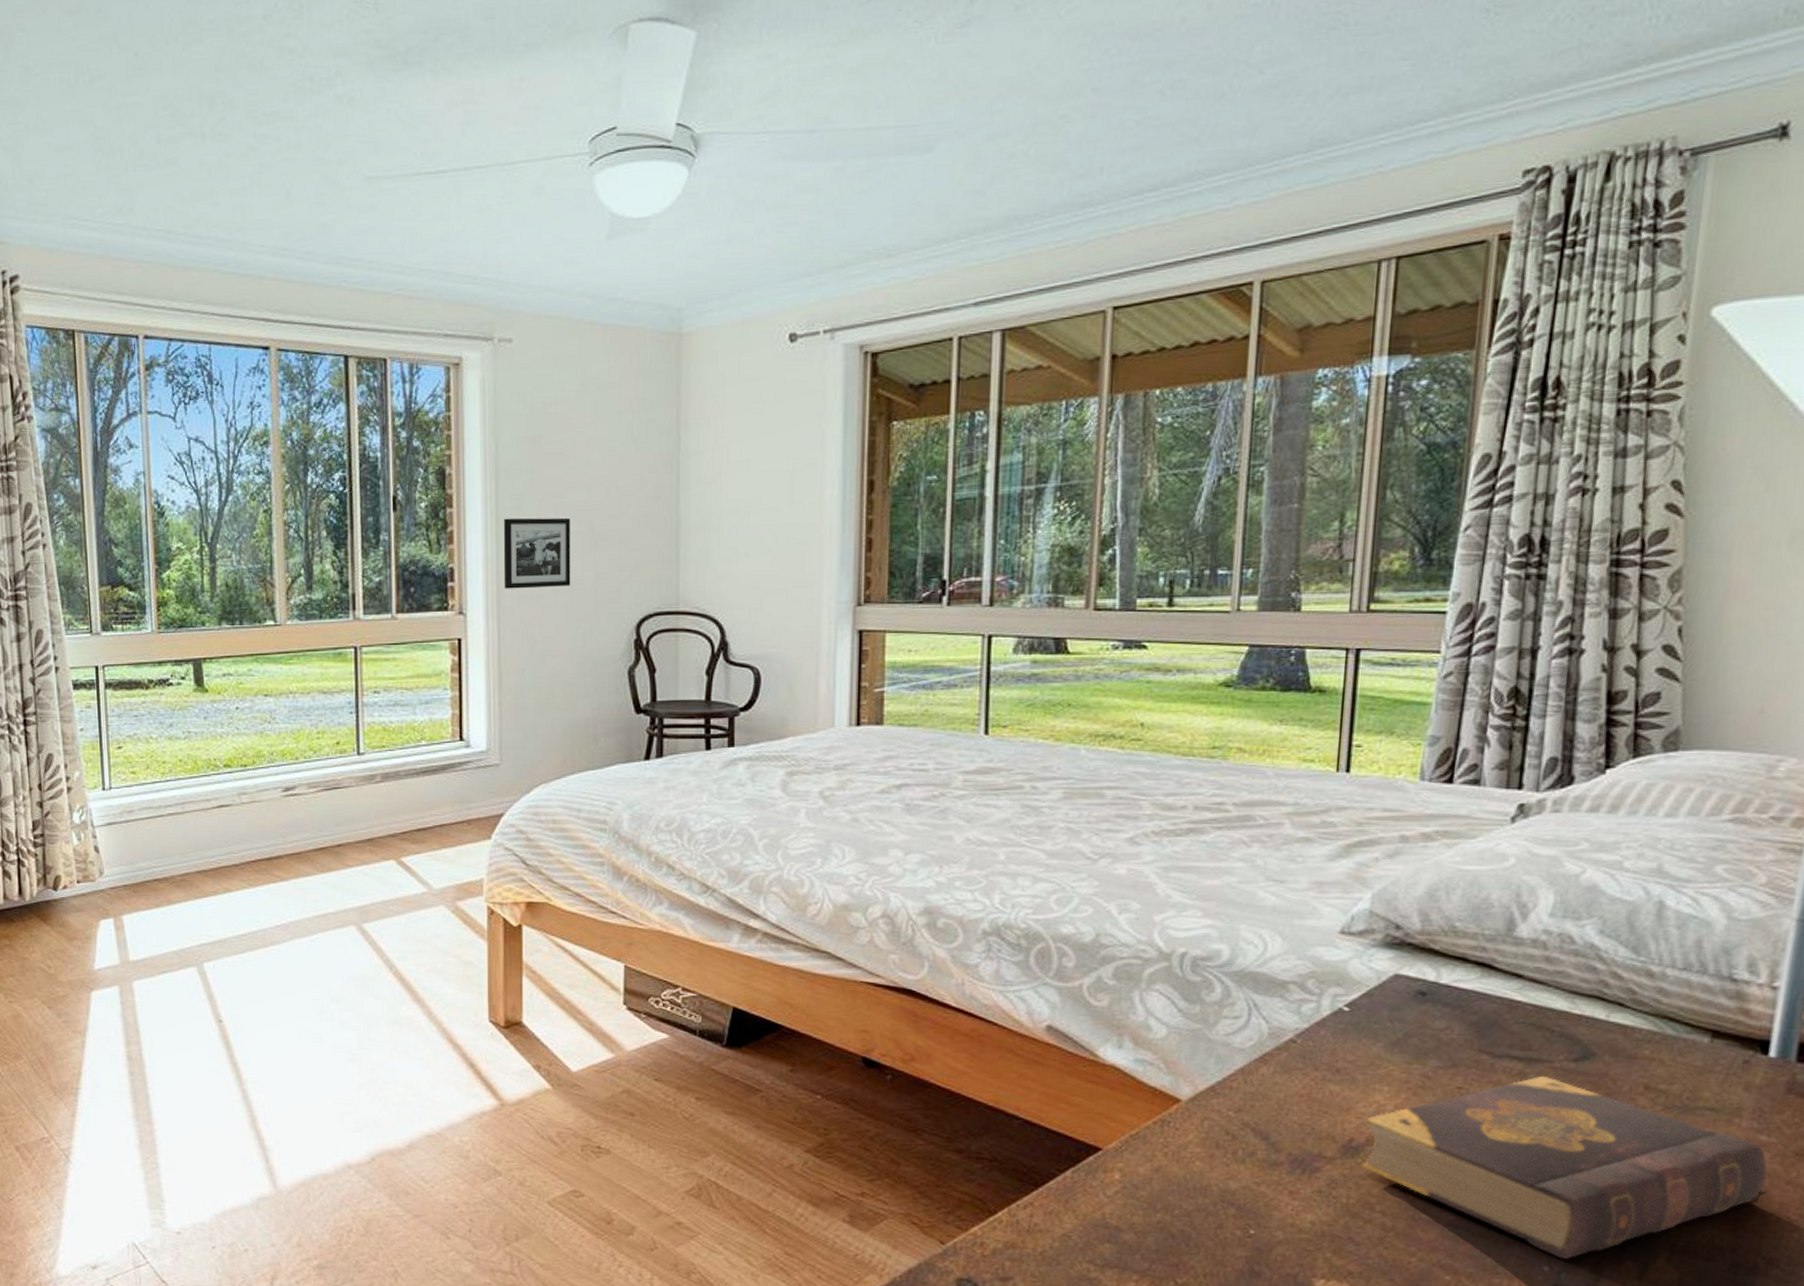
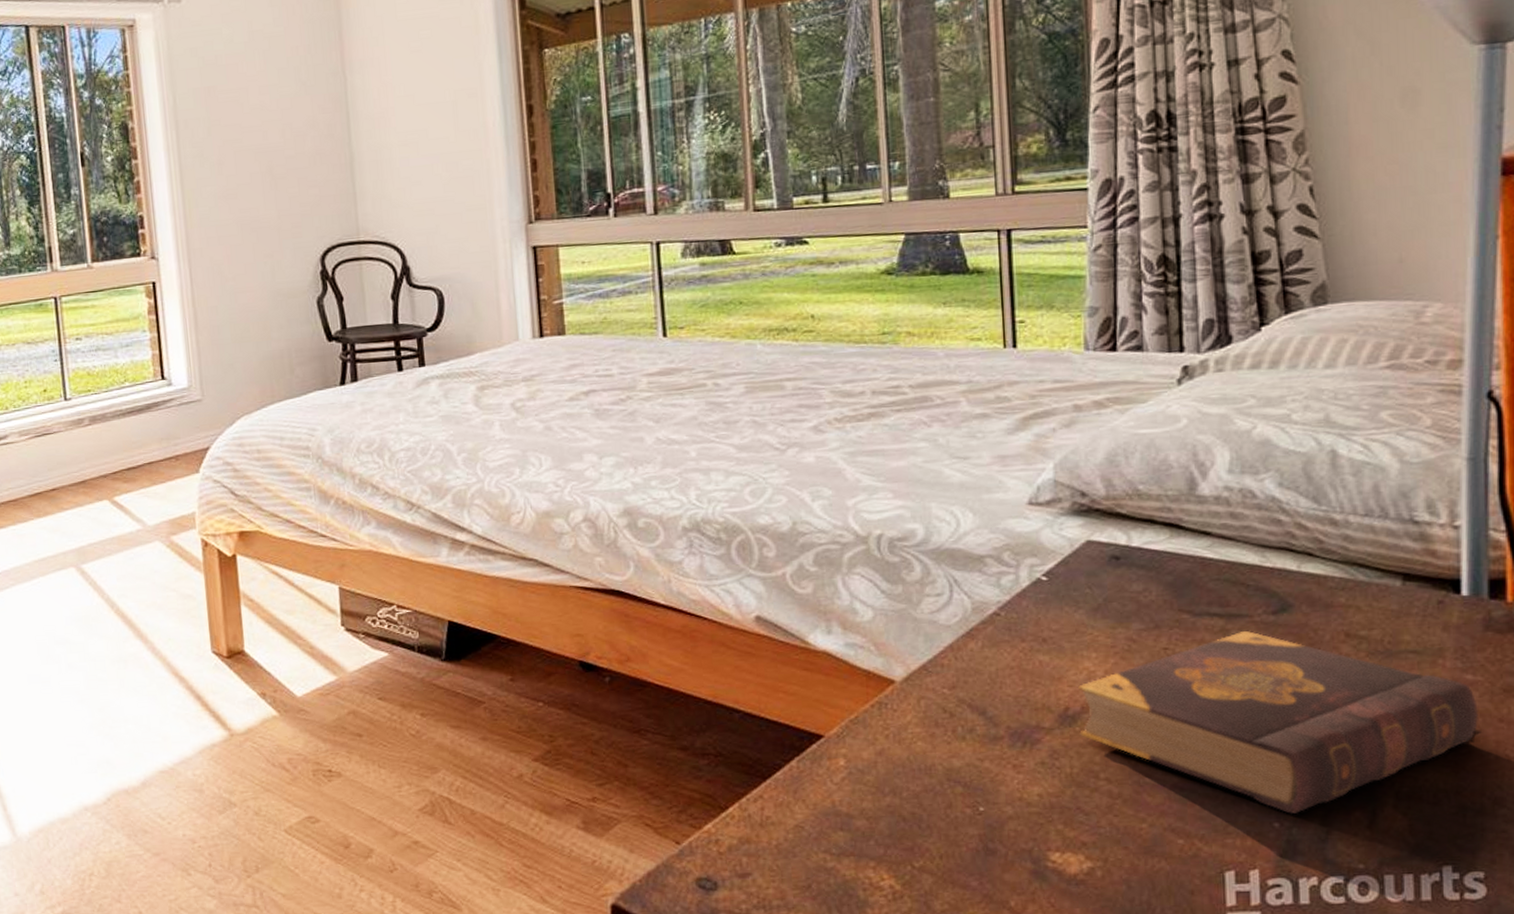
picture frame: present [503,517,571,589] -> none [187,161,256,232]

